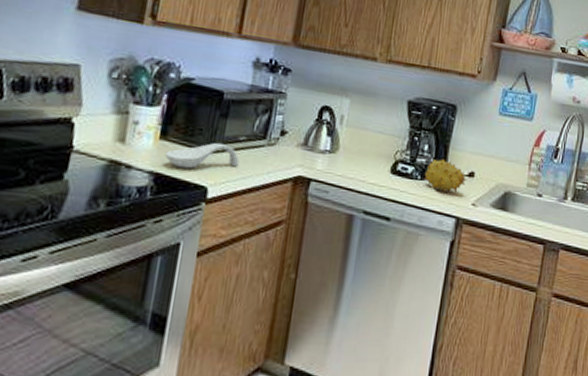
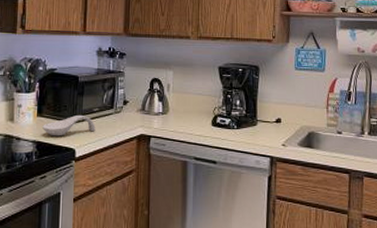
fruit: present [424,158,466,193] -> none [239,110,275,137]

